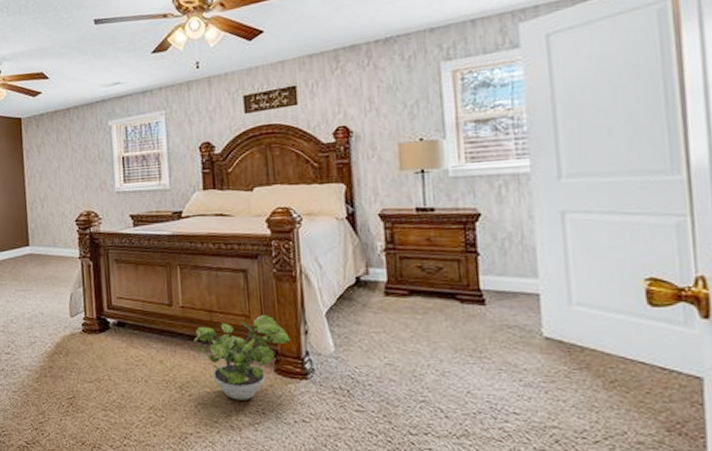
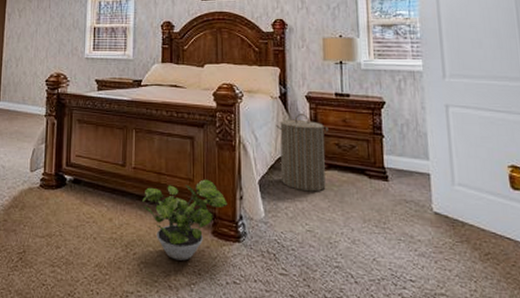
laundry hamper: none [343,235,409,322] -> present [276,114,328,192]

